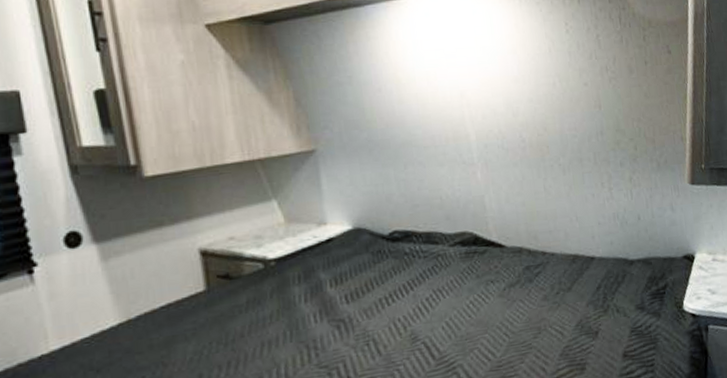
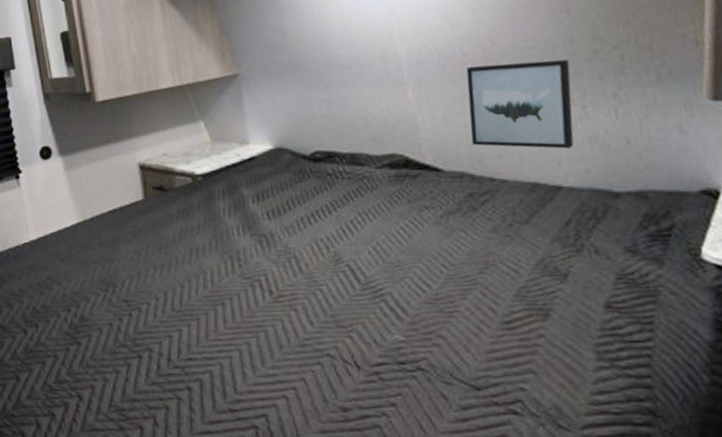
wall art: none [524,148,603,225] -> present [466,59,574,149]

